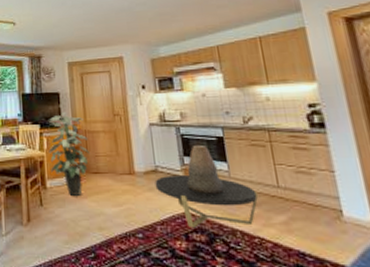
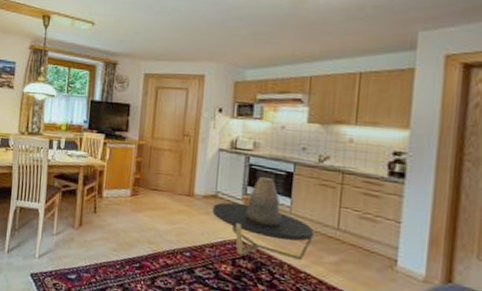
indoor plant: present [48,111,89,195] -> none [109,124,153,209]

